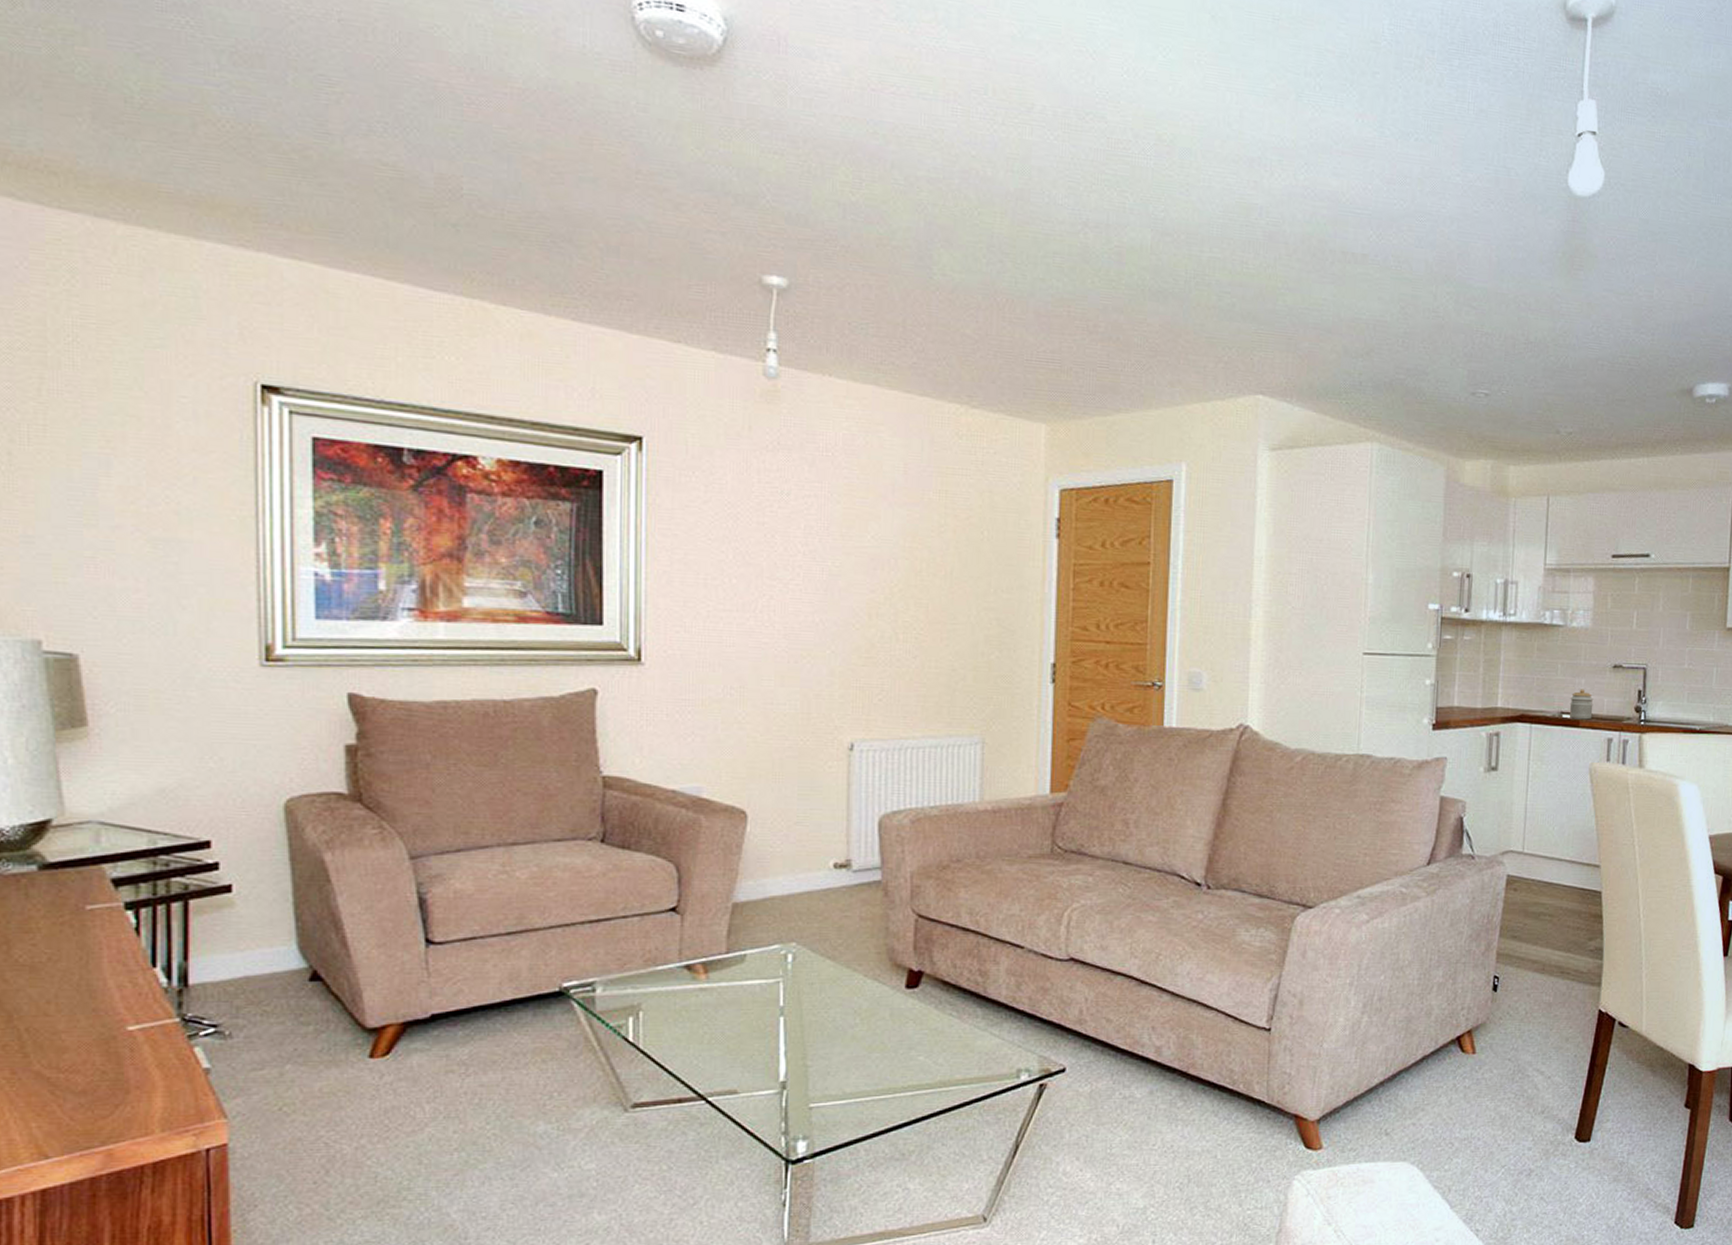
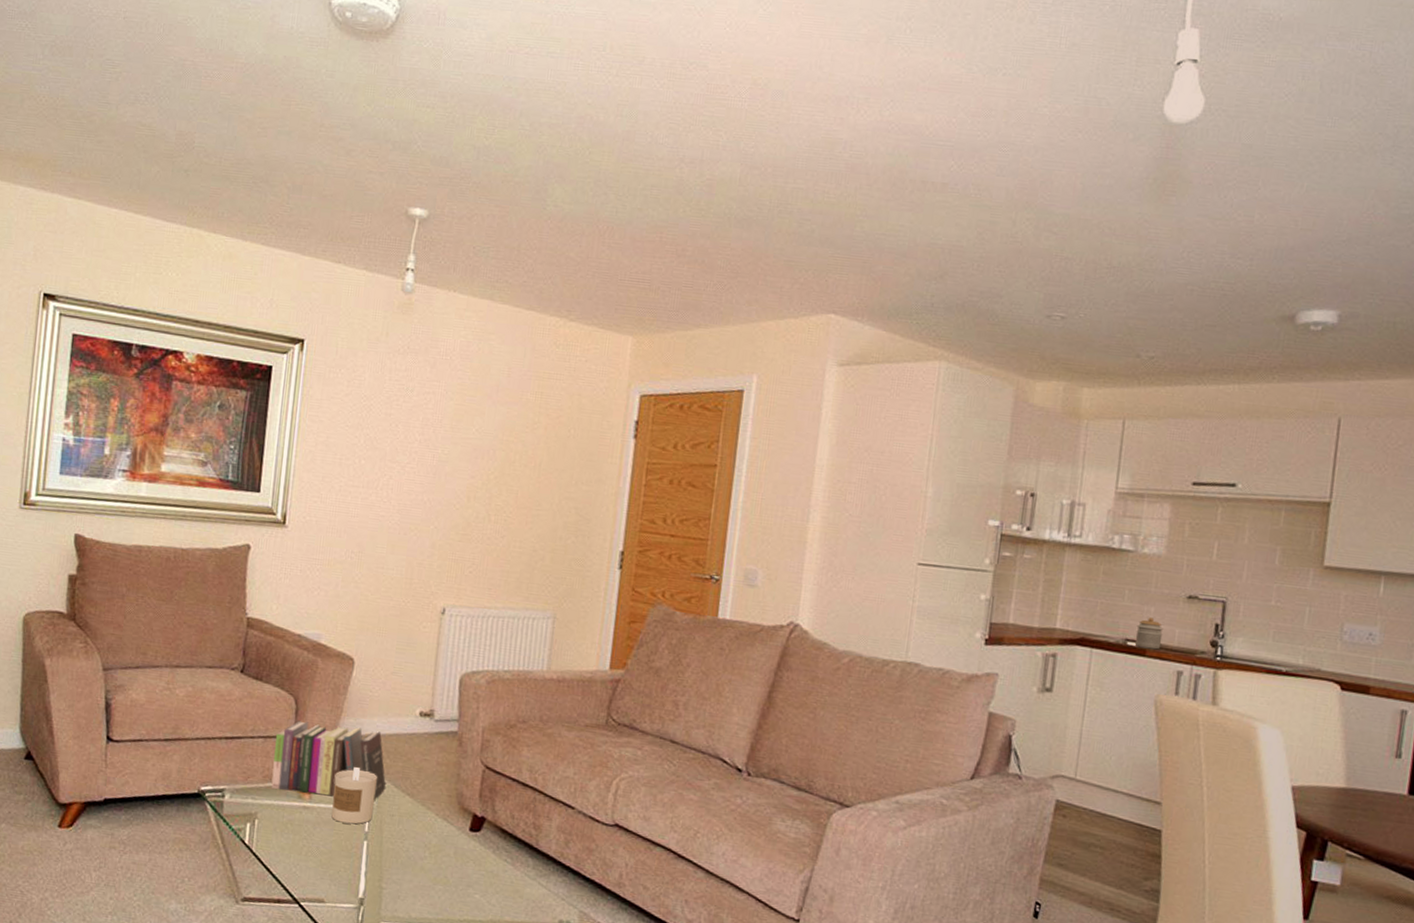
books: none [655,890,801,974] -> present [271,720,386,800]
candle: none [735,935,789,1000] -> present [331,767,377,825]

